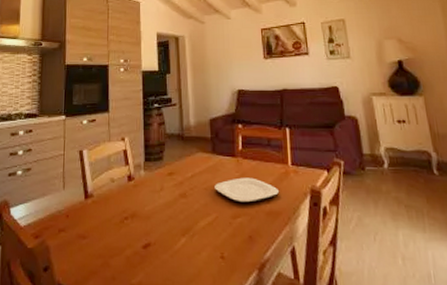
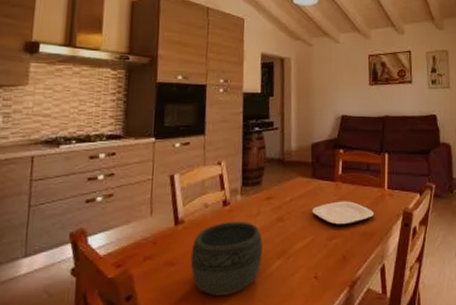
bowl: none [100,197,167,271] -> present [190,222,263,295]

